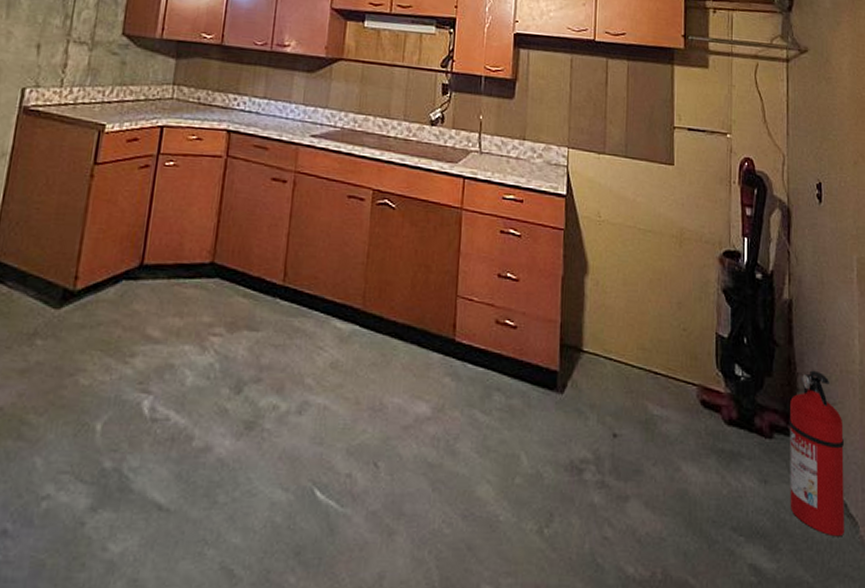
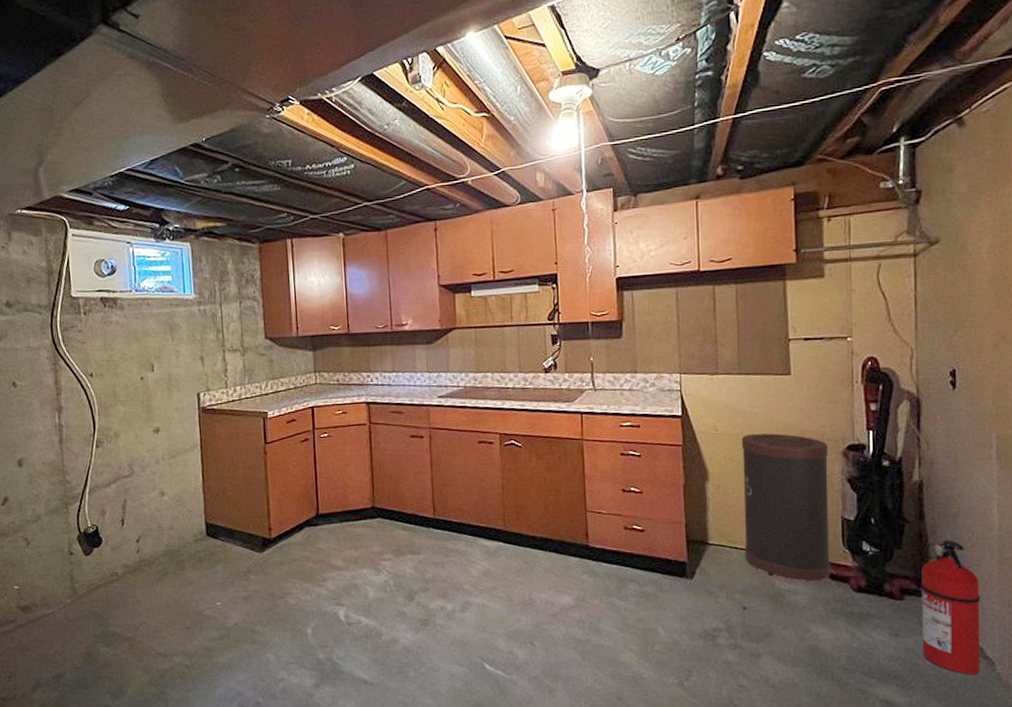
trash can: none [619,226,705,407] -> present [741,433,831,581]

